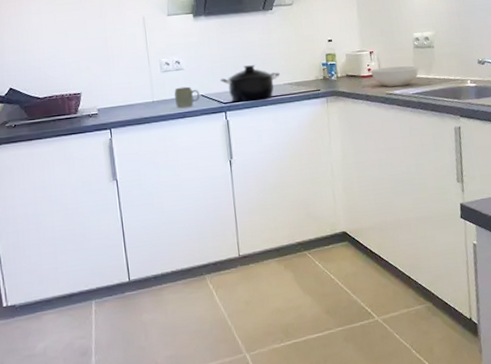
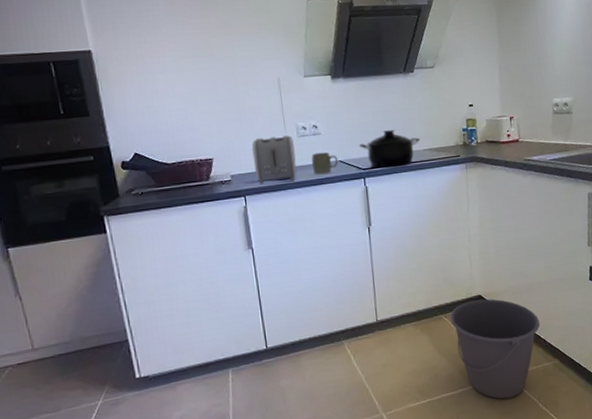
toaster: none [117,71,160,119] -> present [252,135,297,185]
bucket: none [314,235,410,344] -> present [449,299,541,400]
bowl: present [370,65,420,87] -> none [510,131,557,153]

